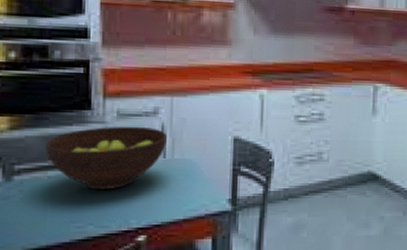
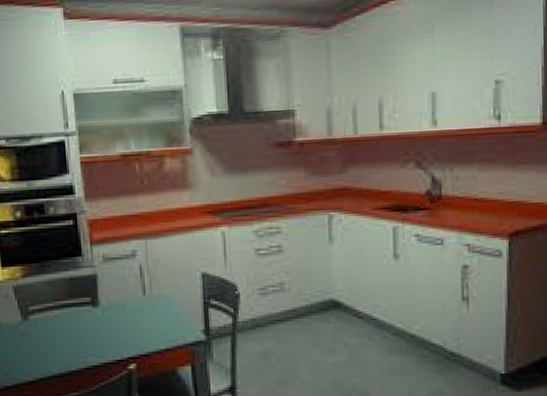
fruit bowl: present [45,126,167,190] -> none [50,268,145,326]

